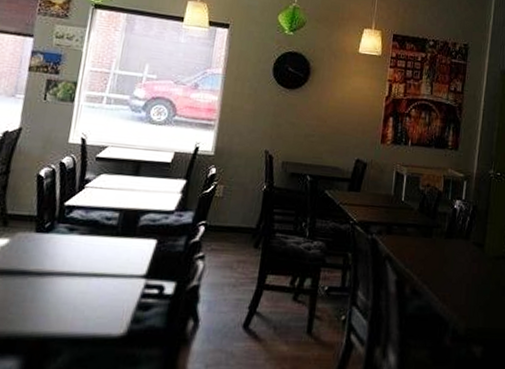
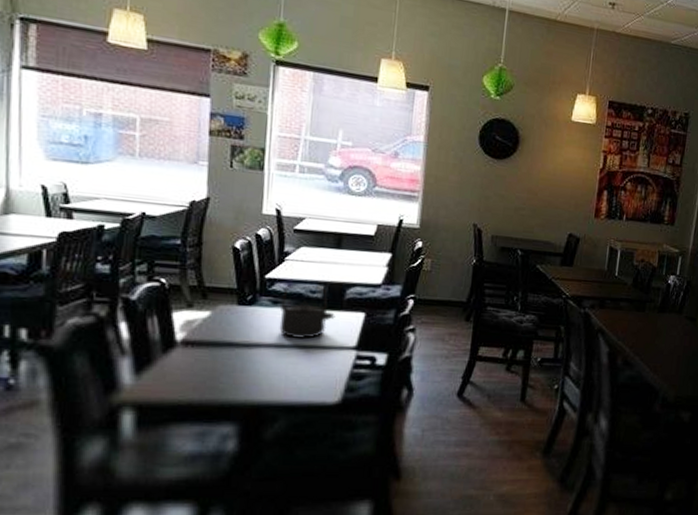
teapot: none [72,211,128,267] -> present [279,284,335,339]

